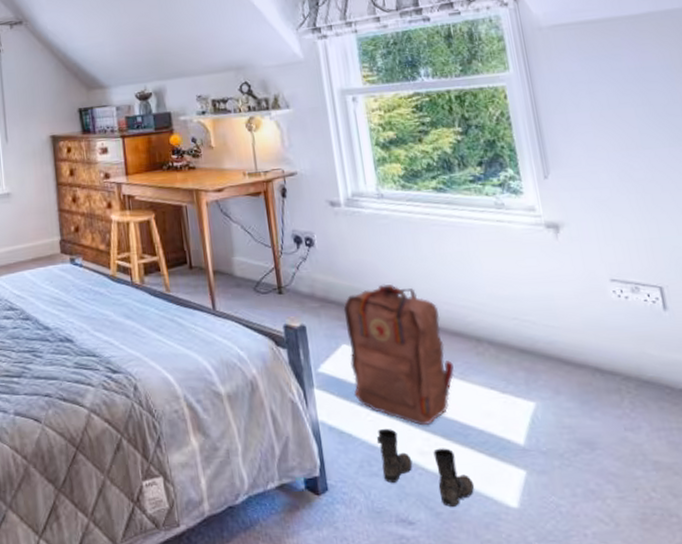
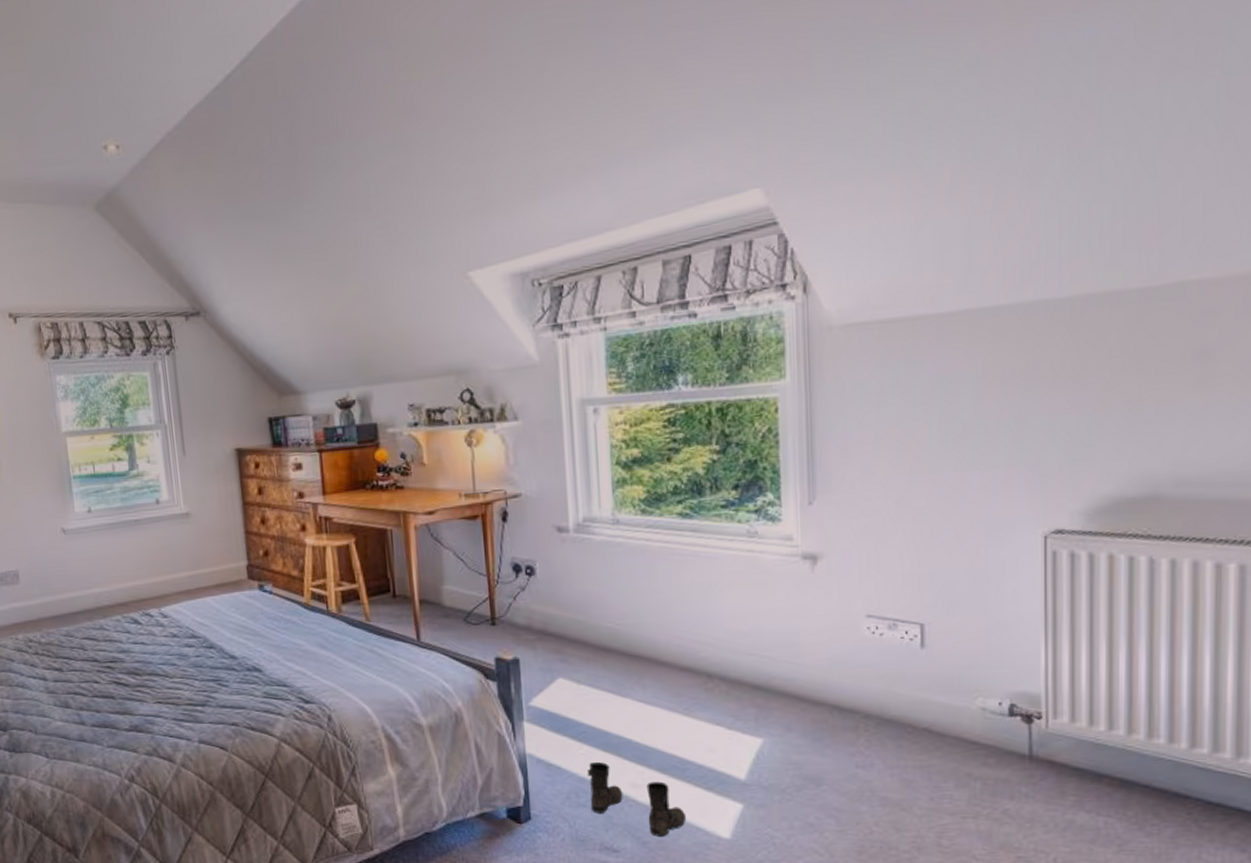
backpack: present [343,284,454,426] -> none [562,616,678,760]

